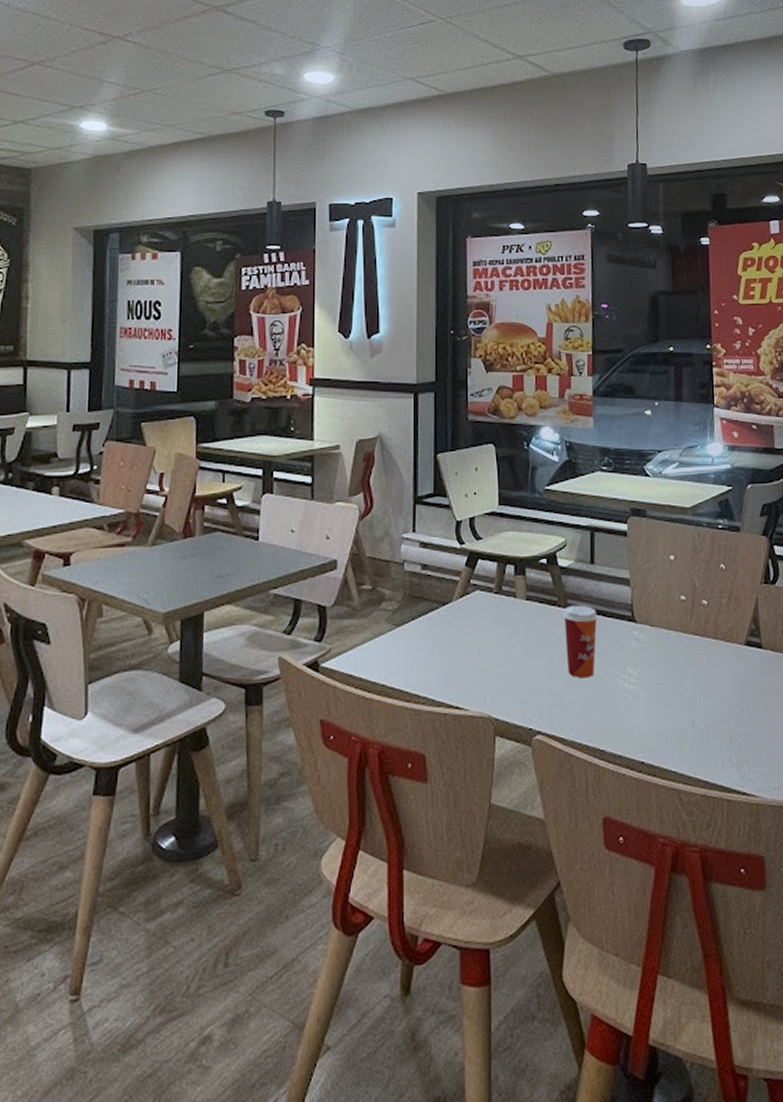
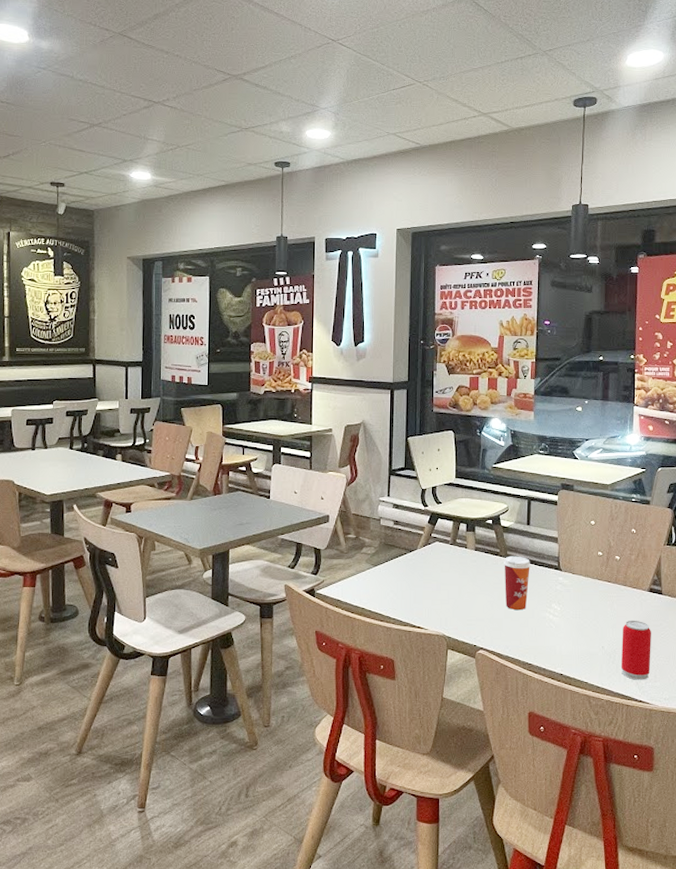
beverage can: none [716,683,754,765] -> present [620,620,651,680]

